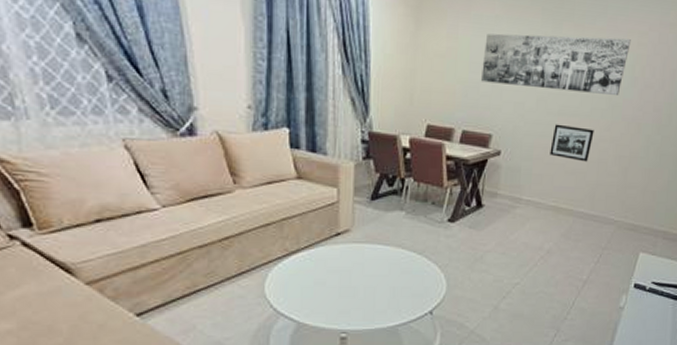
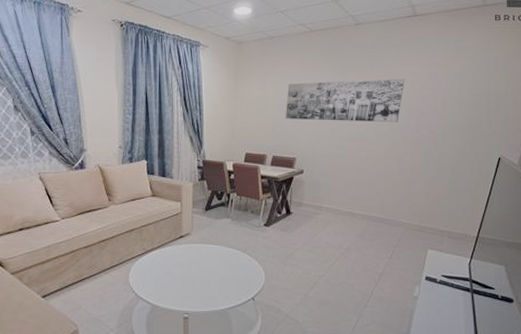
picture frame: present [550,124,594,162] -> none [343,147,380,176]

